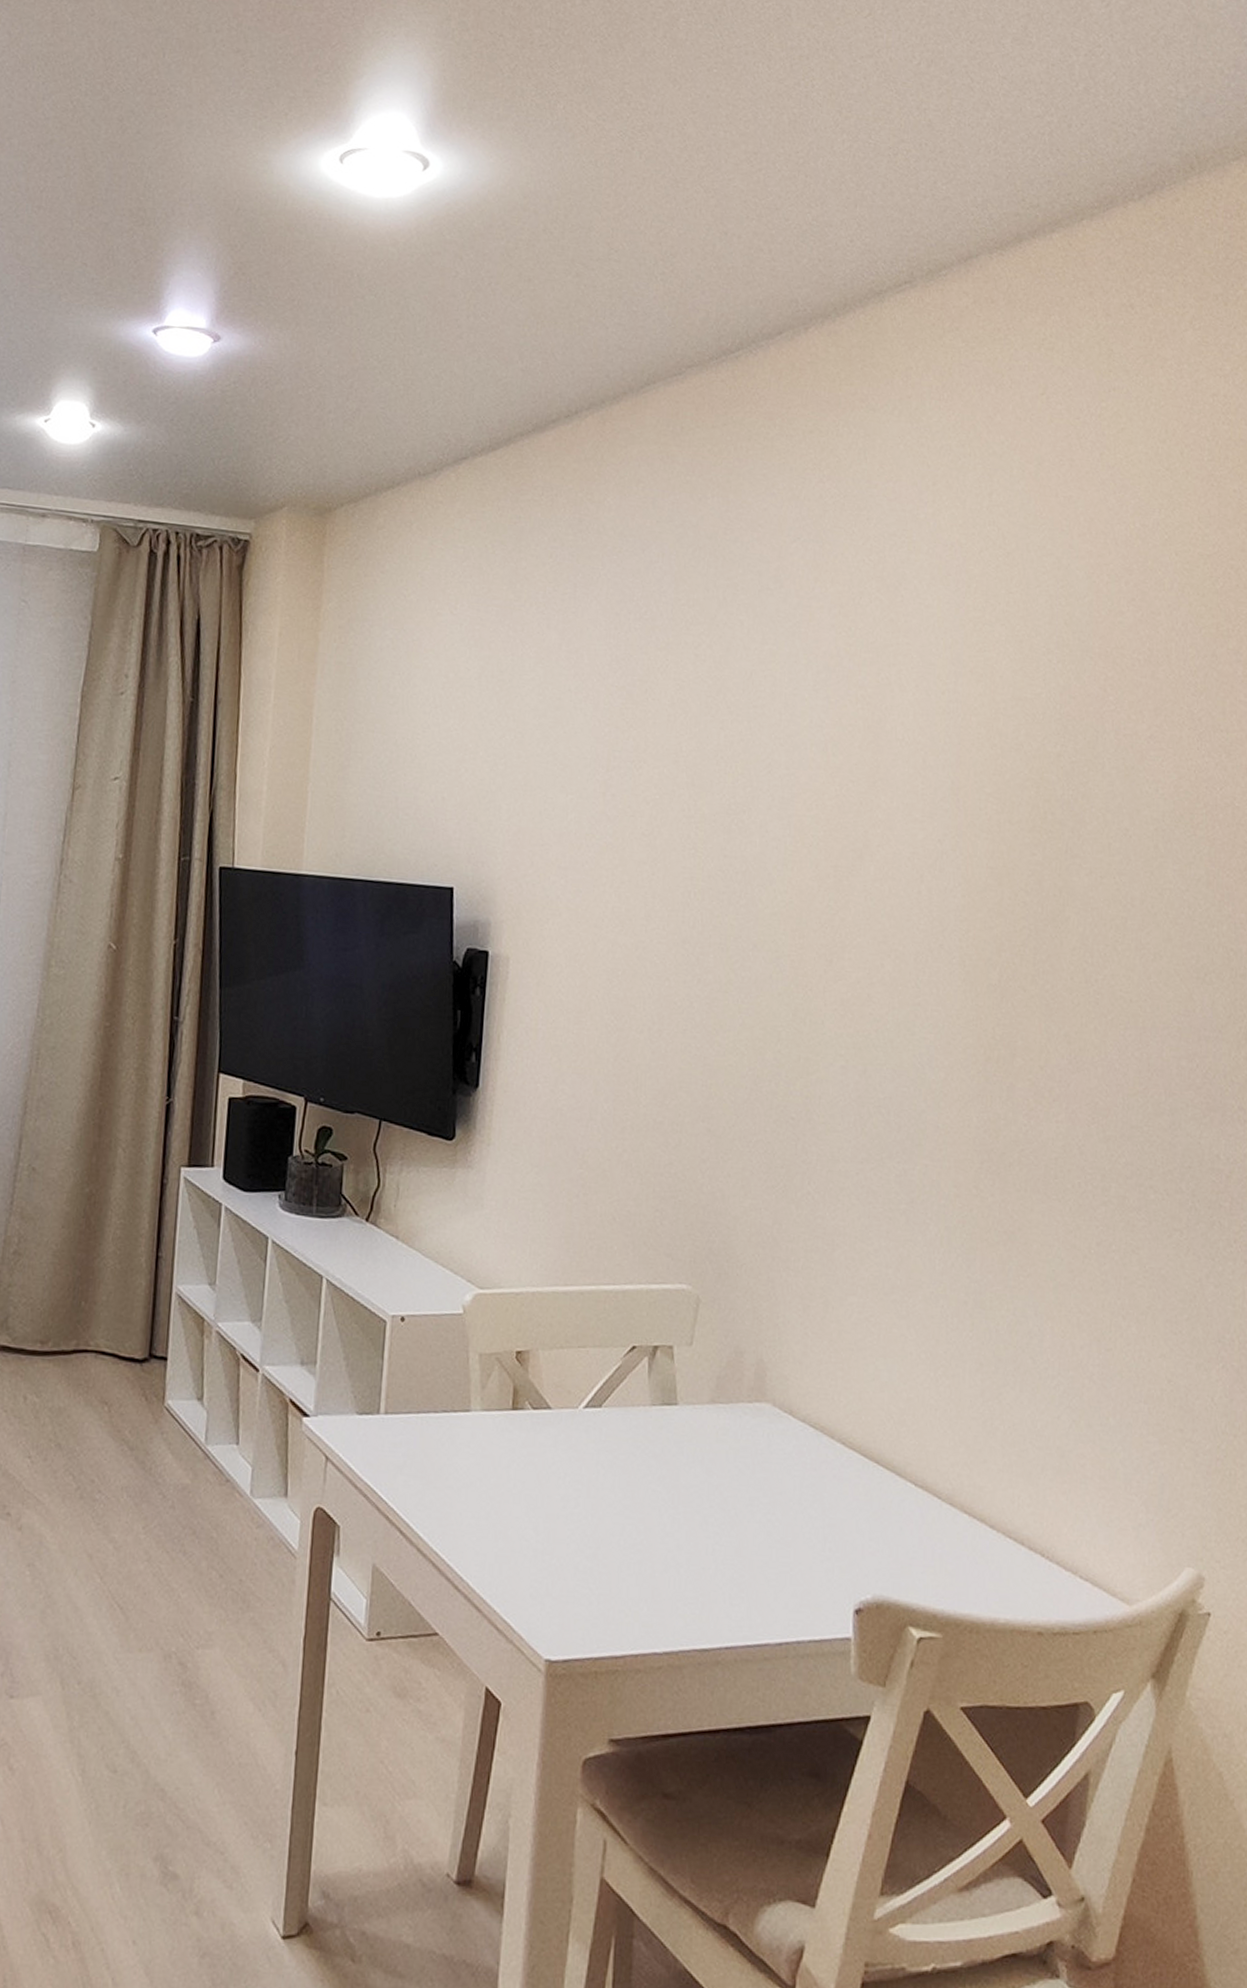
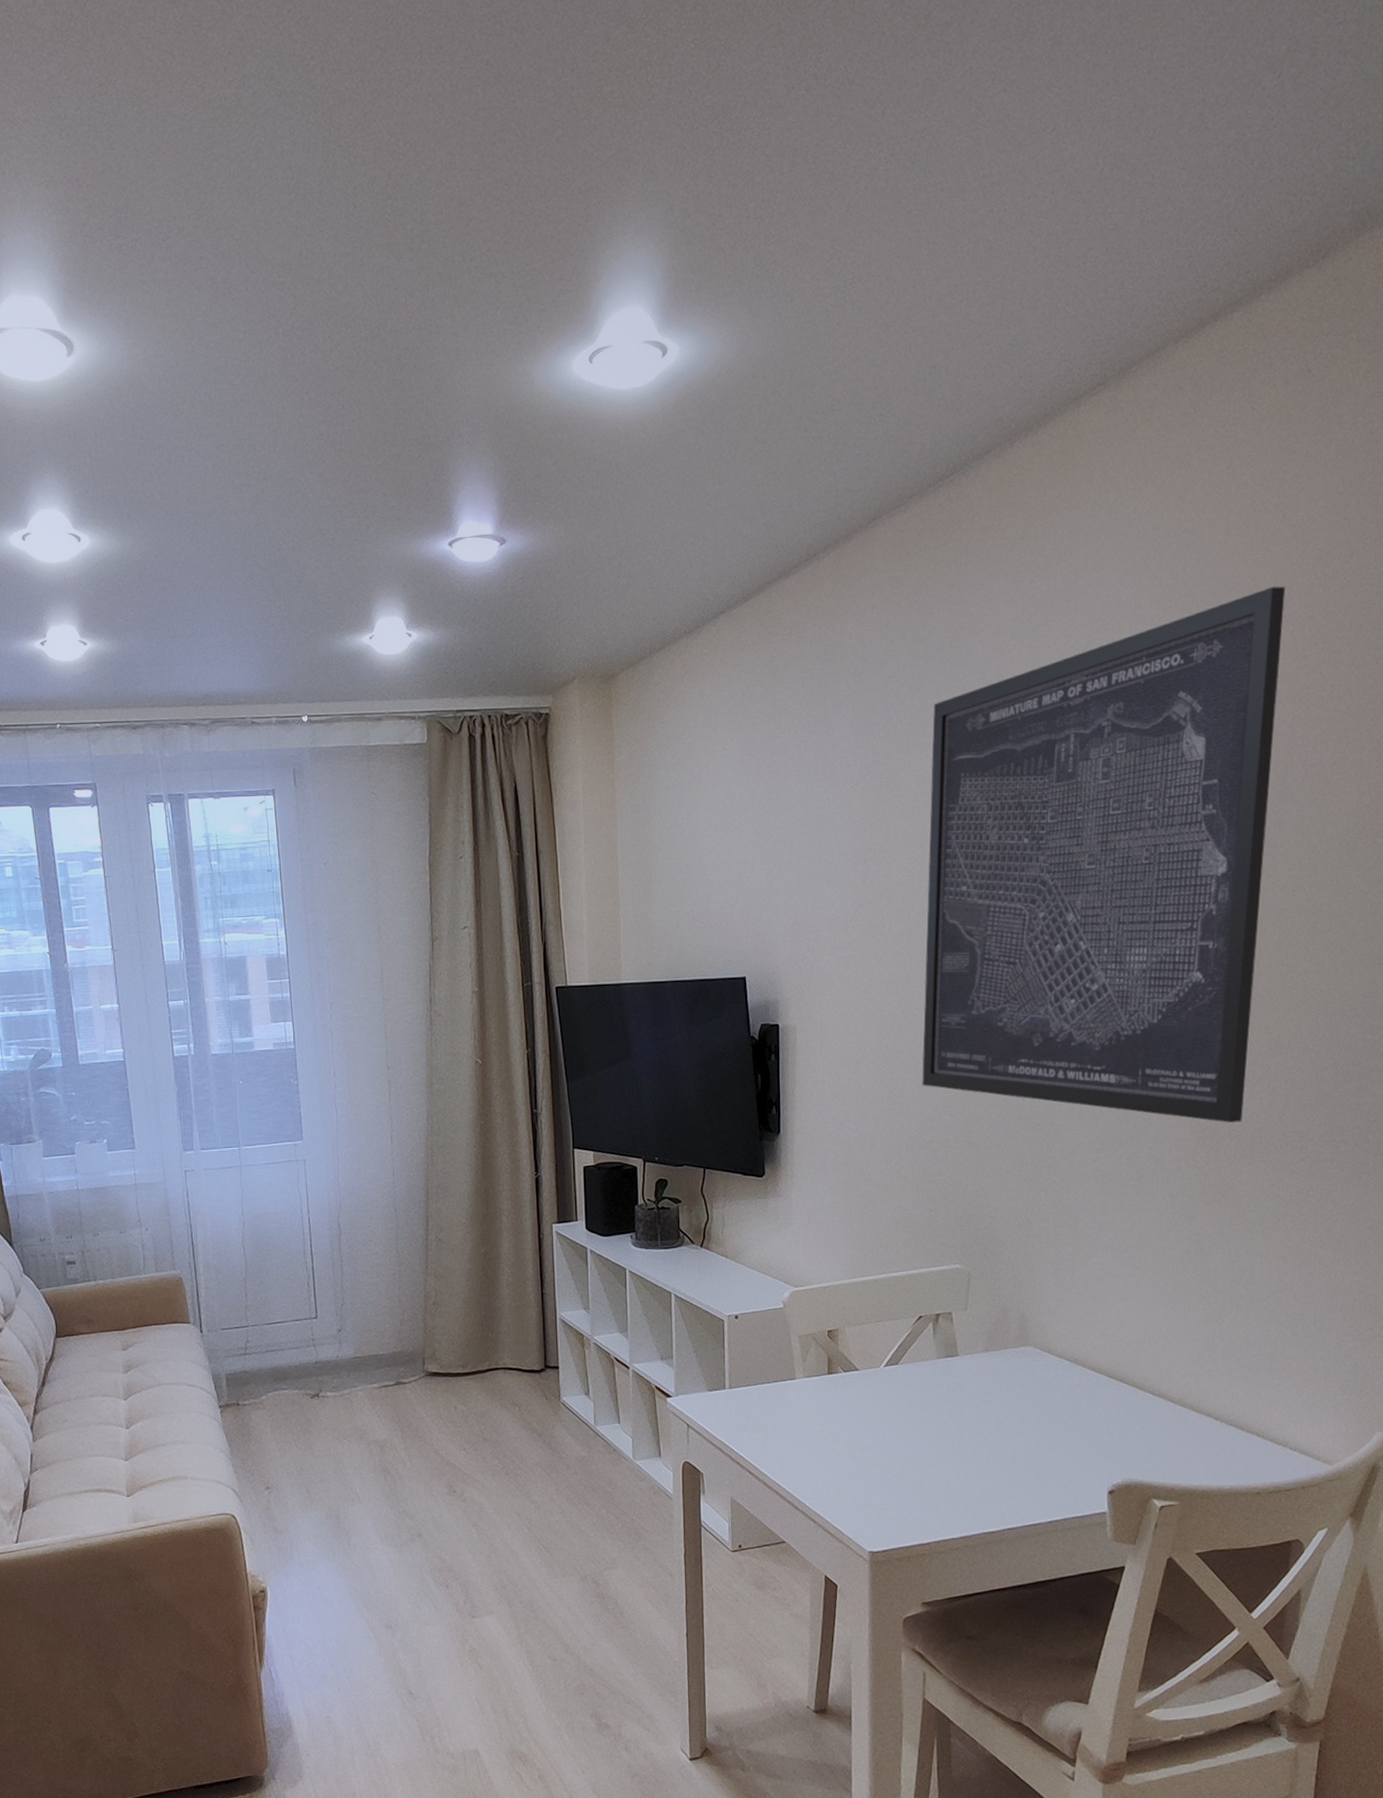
wall art: none [656,529,1102,1148] -> present [922,586,1286,1123]

